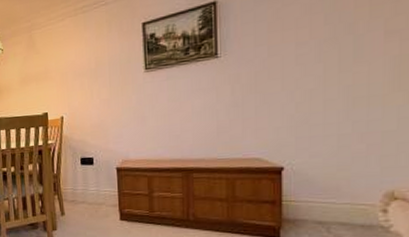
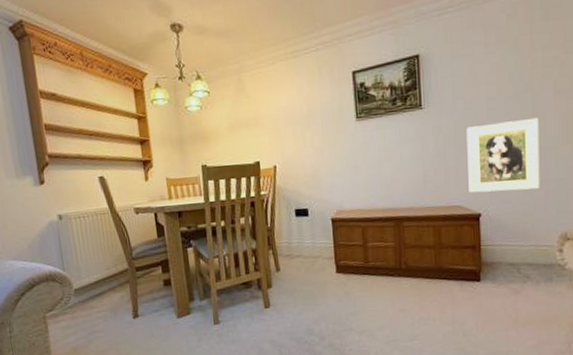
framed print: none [269,62,362,145] -> present [466,117,540,193]

